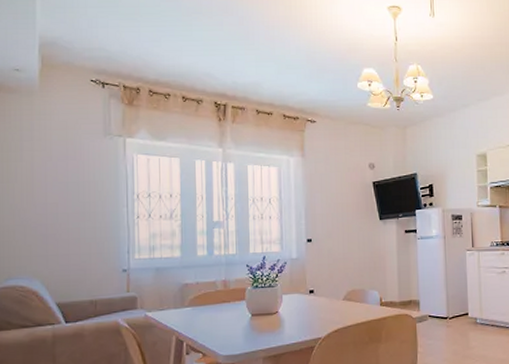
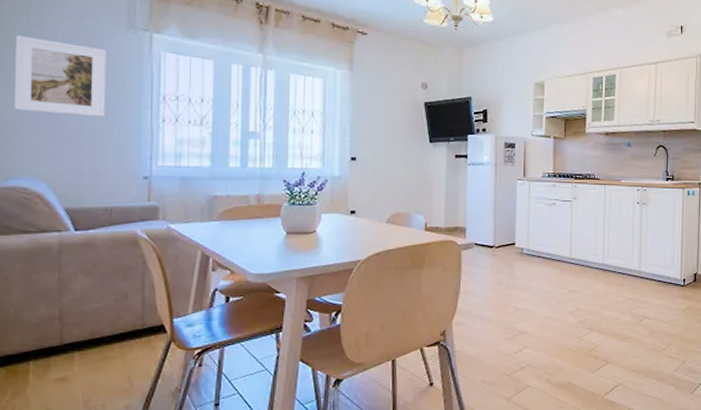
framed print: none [12,150,88,218] -> present [15,35,106,116]

